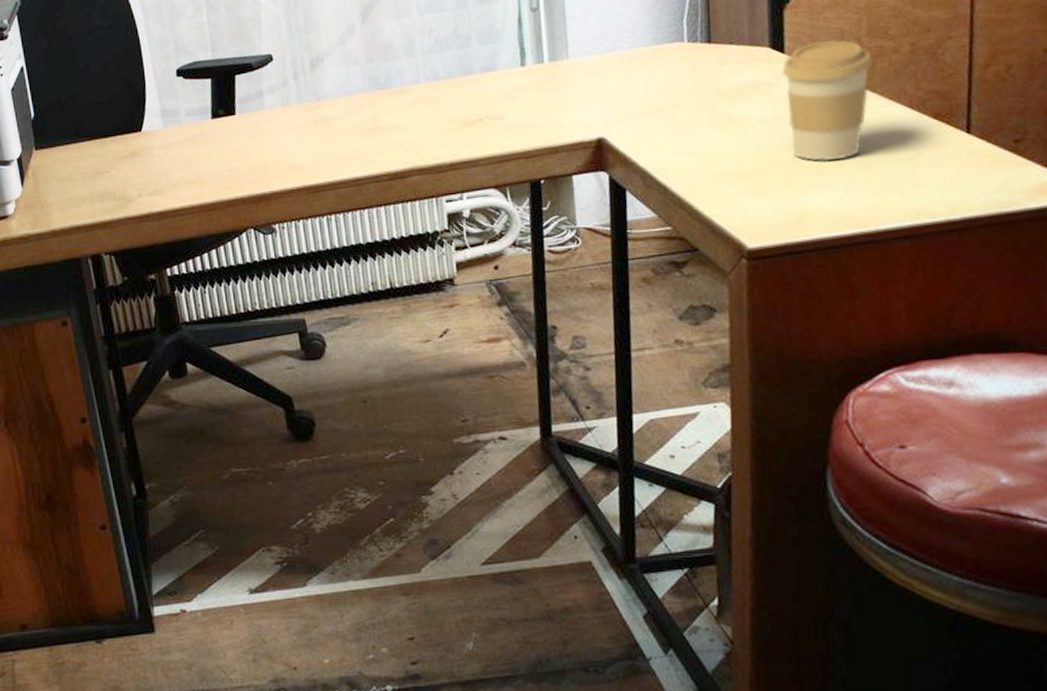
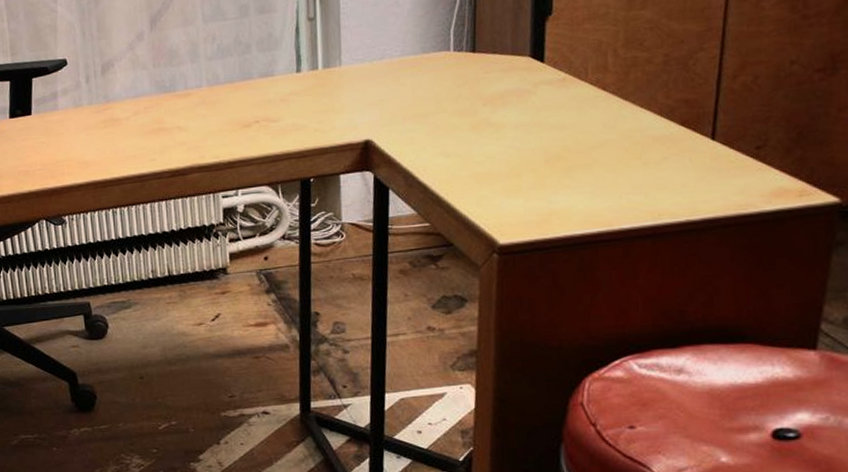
coffee cup: present [782,39,873,162] -> none [541,50,627,165]

